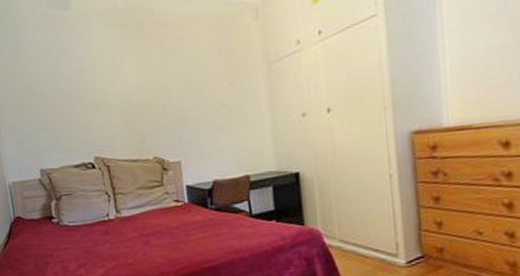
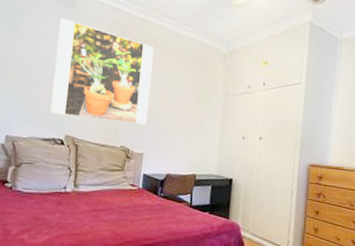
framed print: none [58,24,177,137] -> present [49,17,154,125]

